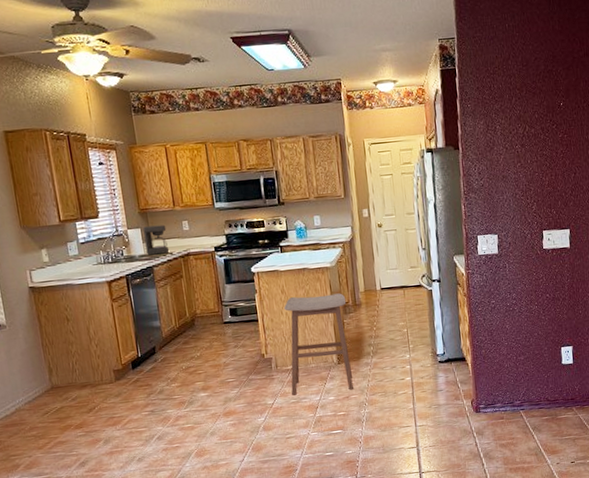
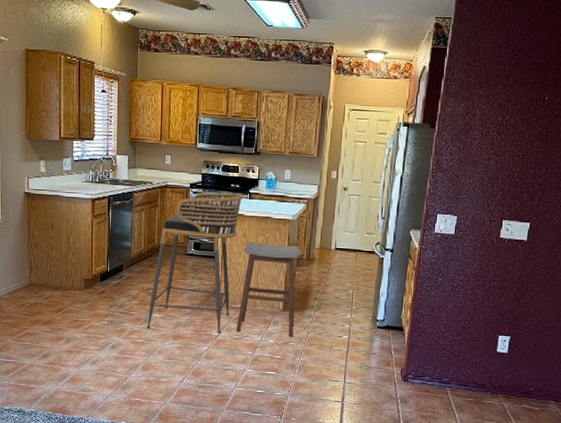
coffee maker: present [143,224,170,255] -> none [130,155,151,182]
bar stool: none [191,248,281,411] -> present [147,192,245,333]

